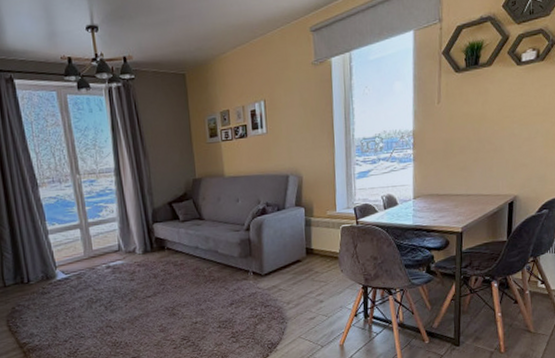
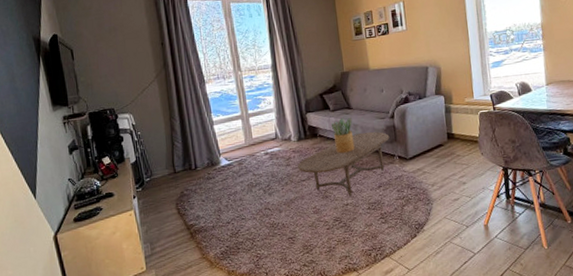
coffee table: none [143,245,244,315] -> present [298,132,390,197]
potted plant: none [180,229,206,268] -> present [331,117,355,154]

